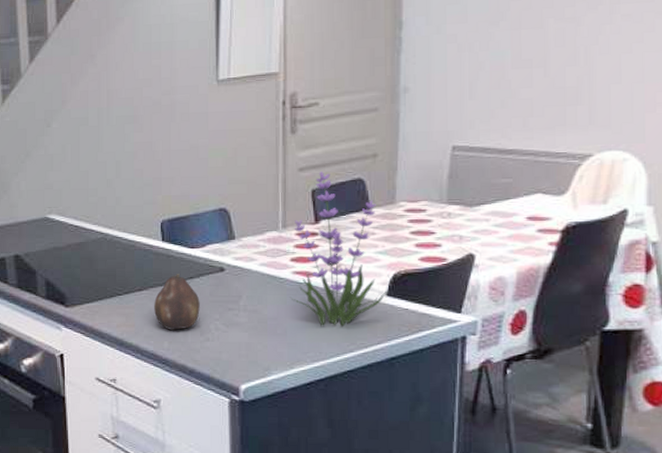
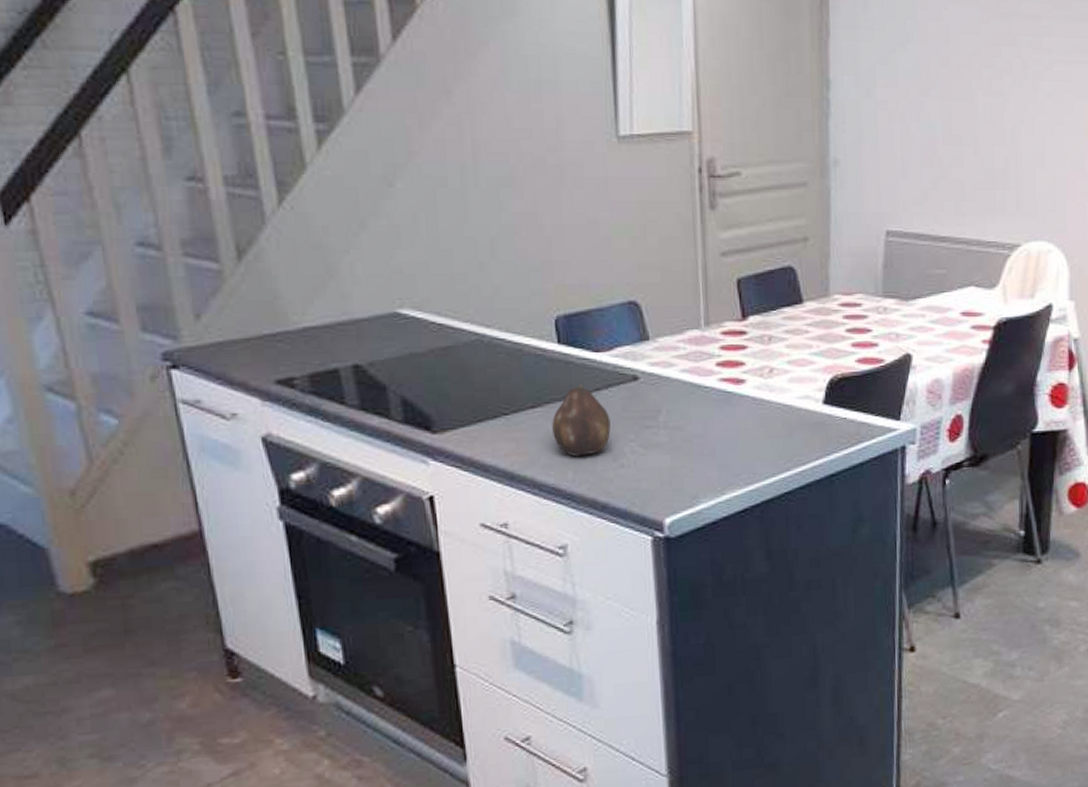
plant: present [292,171,389,326] -> none [719,257,825,442]

